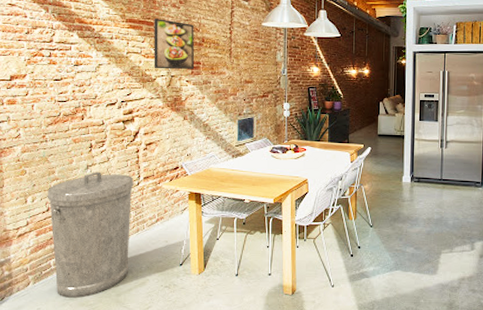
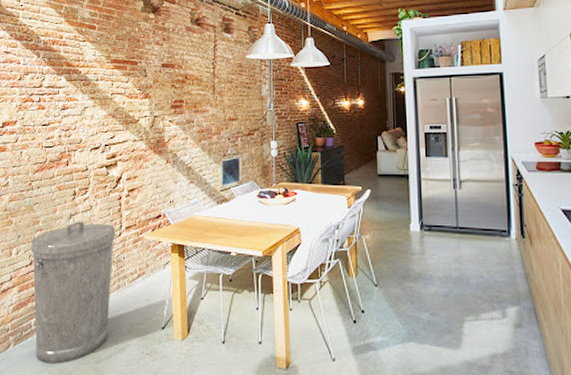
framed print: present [153,19,194,70] -> none [137,57,177,110]

